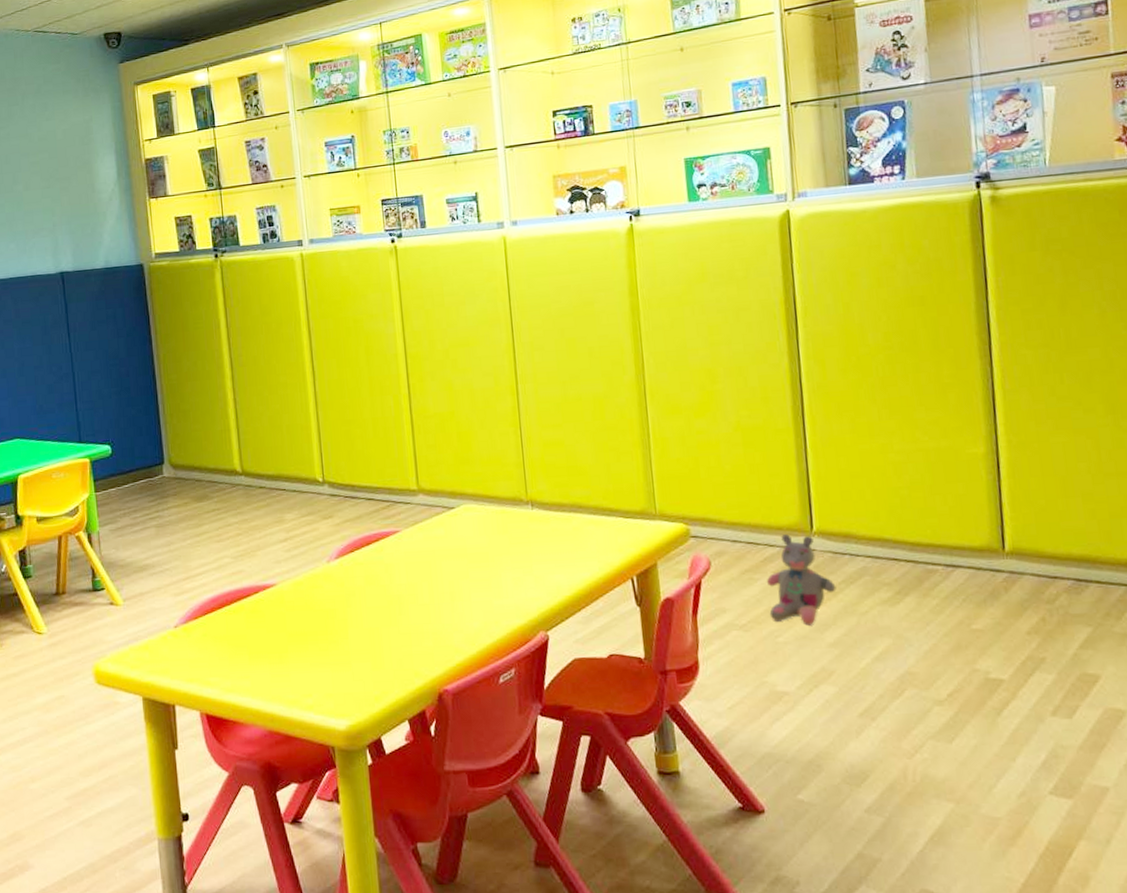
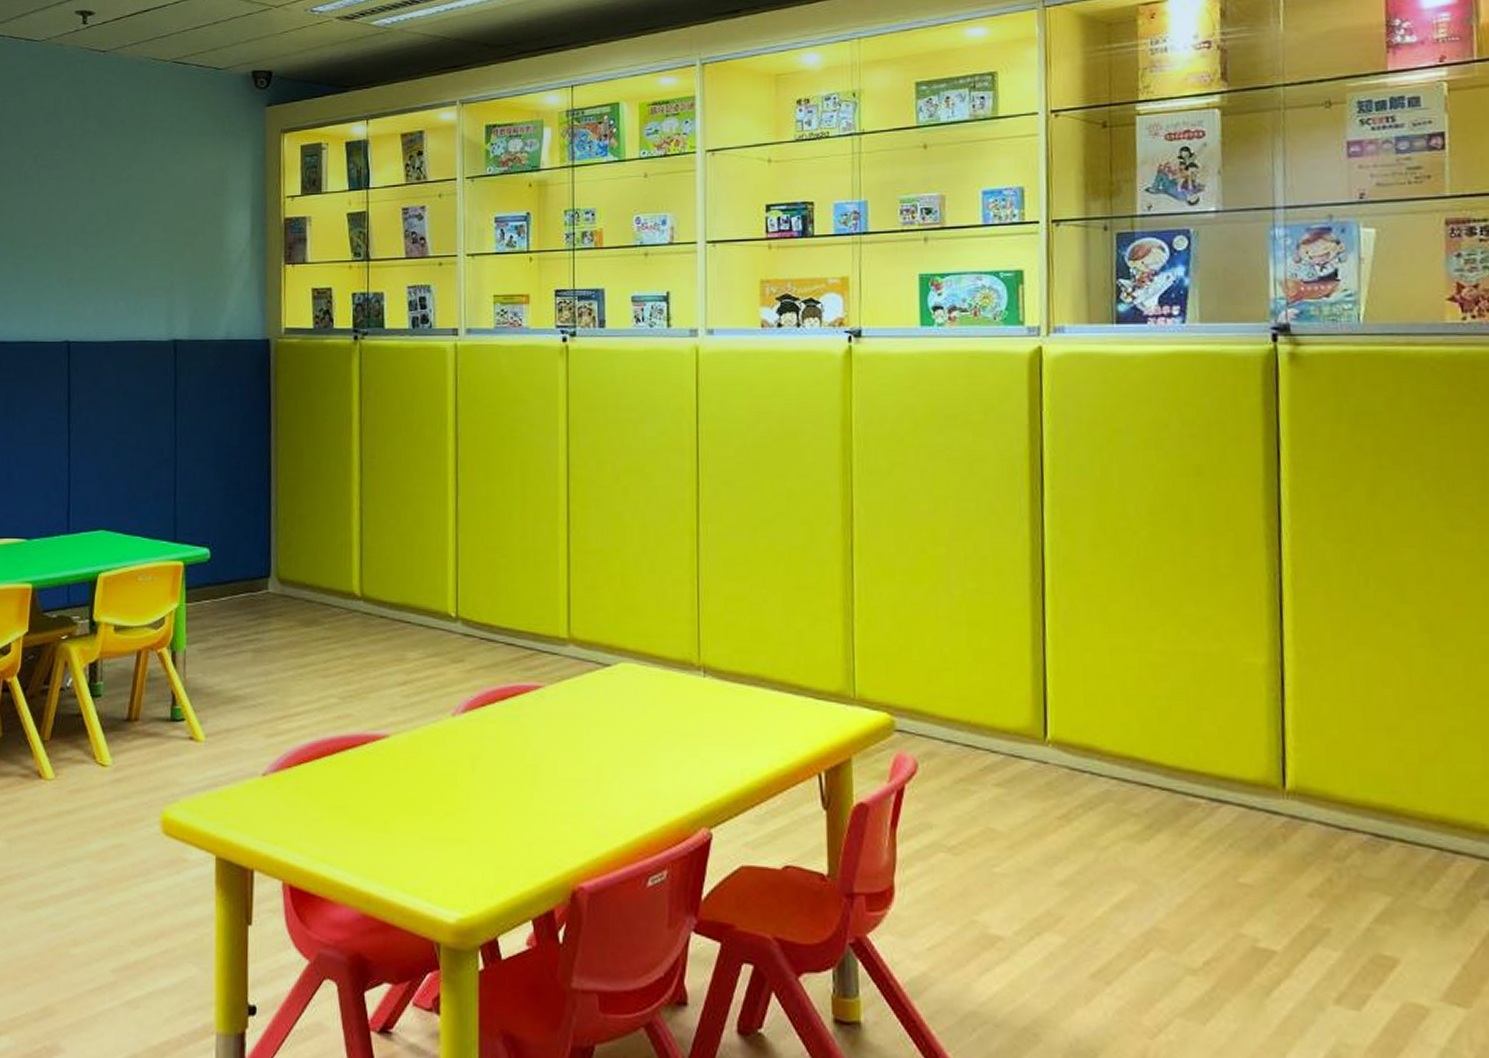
toy: present [766,534,836,626] -> none [984,740,1071,856]

